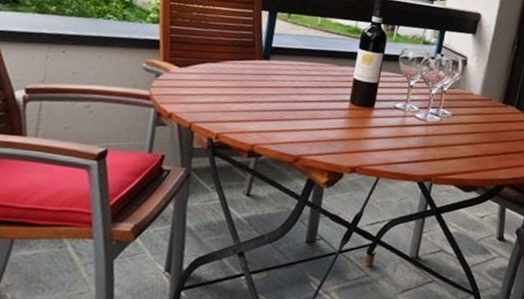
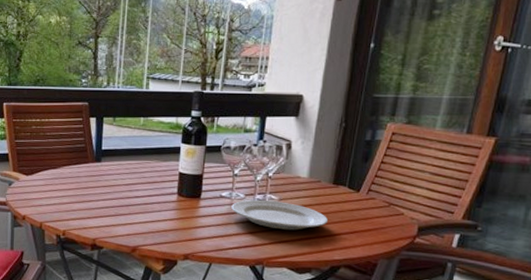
plate: none [404,113,496,147] -> present [231,199,327,230]

